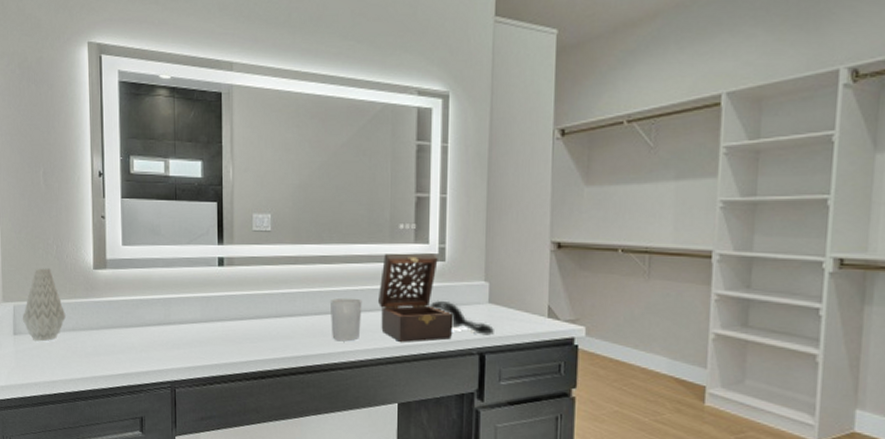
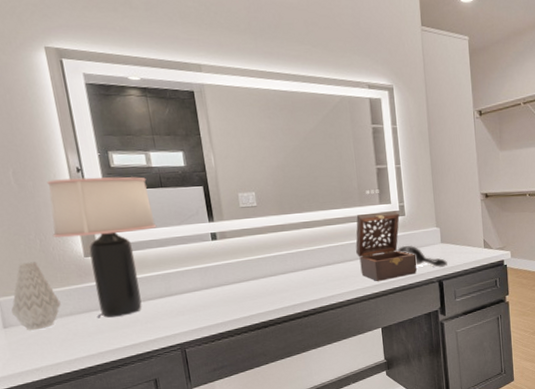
table lamp: none [68,183,166,340] -> present [47,176,157,319]
candle holder: present [329,297,362,342] -> none [316,252,345,288]

